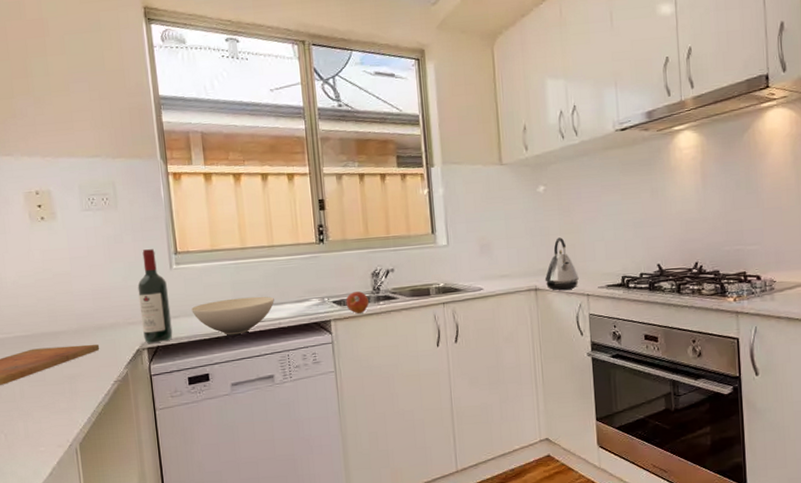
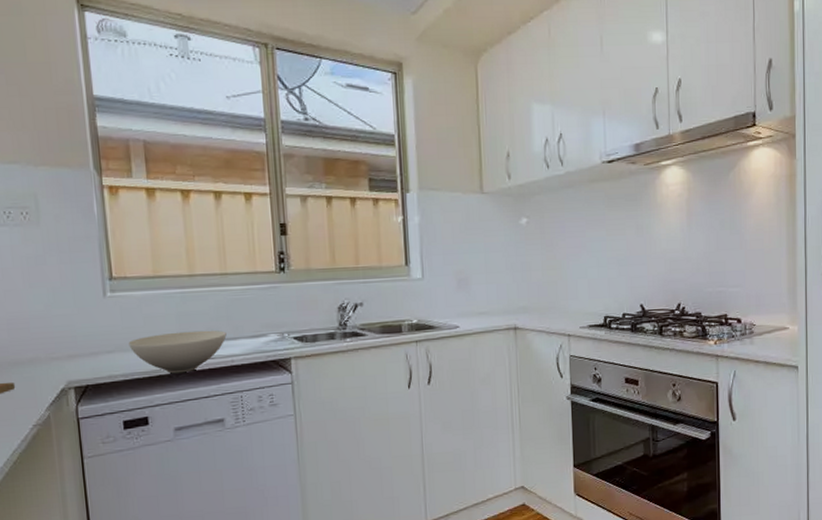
wine bottle: present [137,249,173,343] -> none [63,273,106,382]
fruit: present [346,291,369,314] -> none [308,327,334,352]
kettle: present [544,237,579,290] -> none [524,273,560,330]

